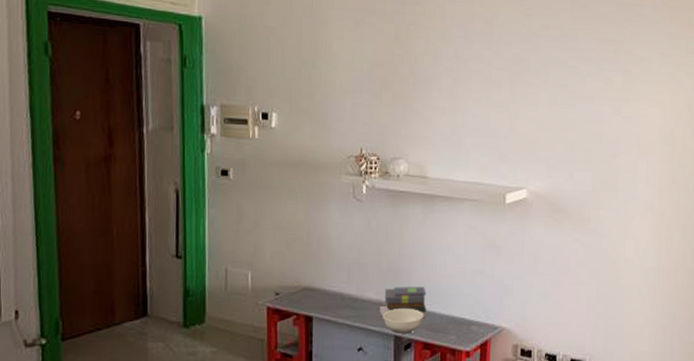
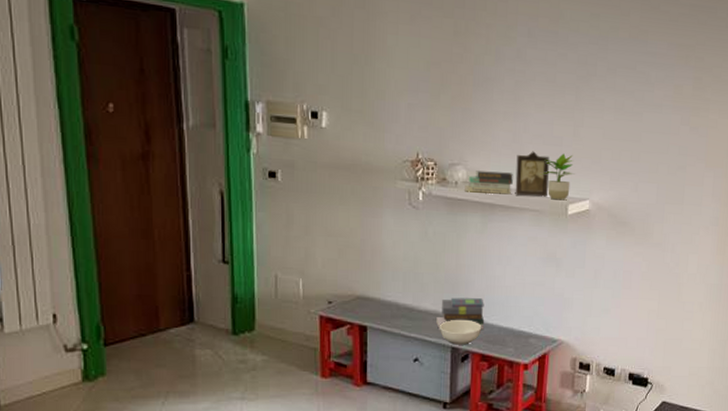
books: none [406,164,452,186] -> present [465,170,513,195]
photo frame: none [454,144,487,187] -> present [515,151,549,197]
potted plant: none [478,145,512,190] -> present [540,153,575,200]

